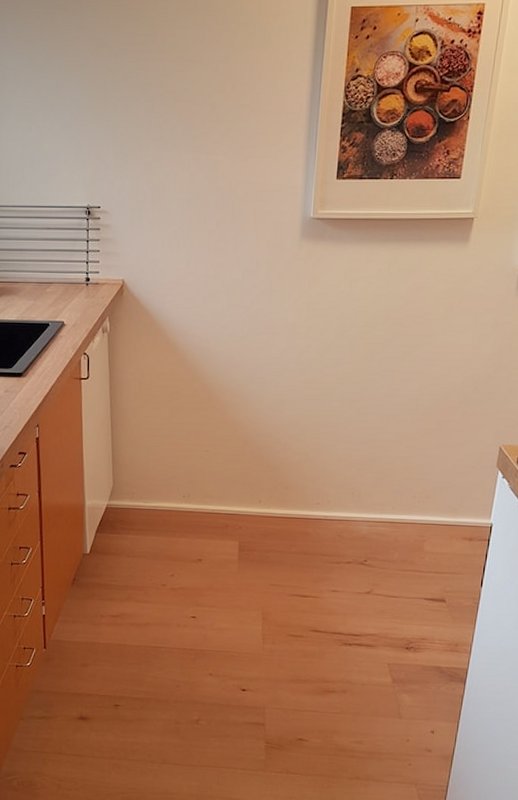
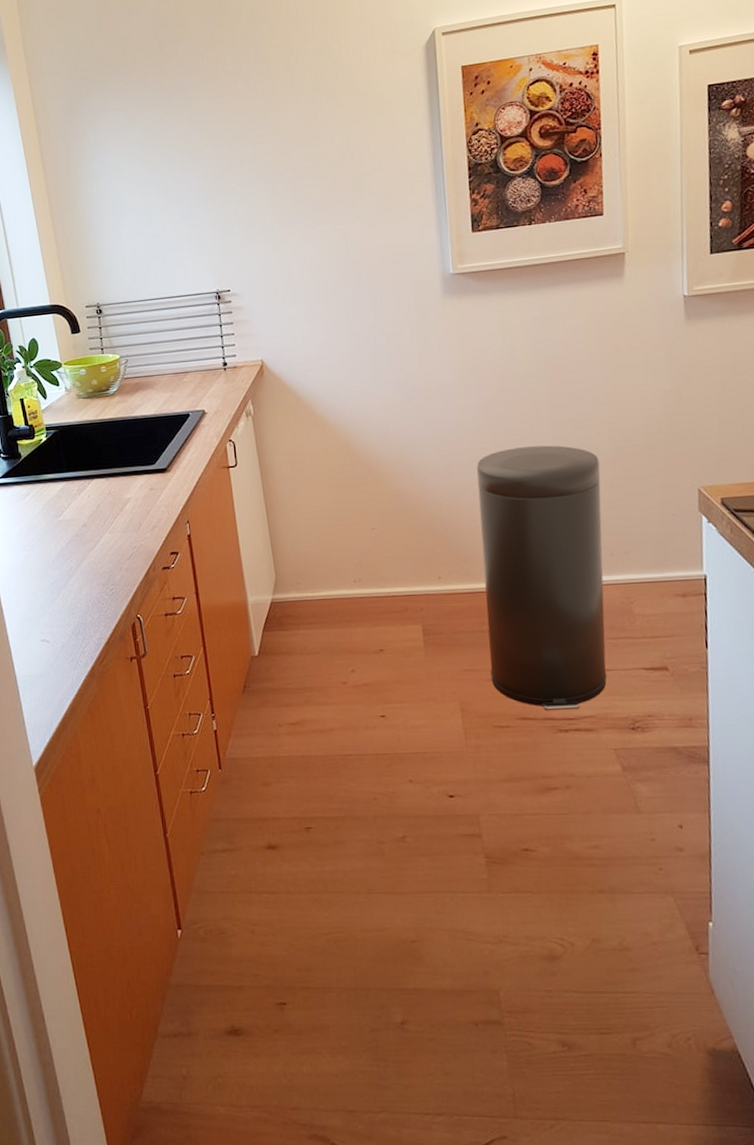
pedal bin: none [293,391,418,628] -> present [476,445,607,711]

